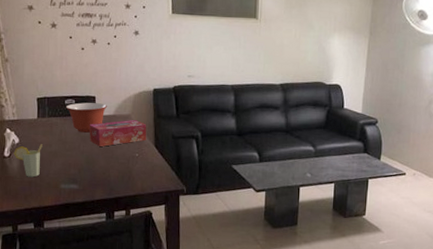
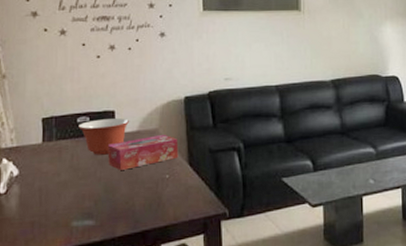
cup: present [14,144,42,177] -> none [12,174,49,217]

